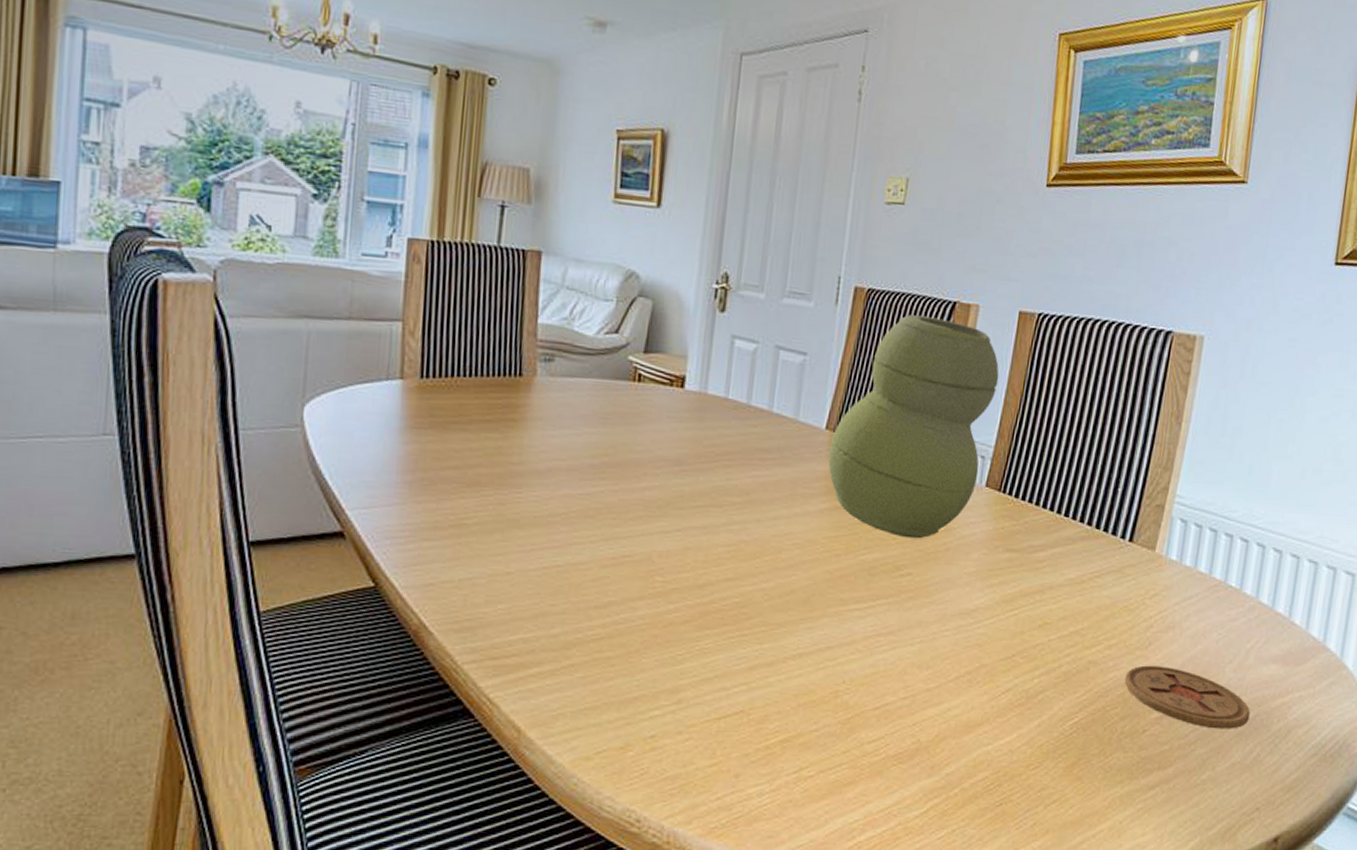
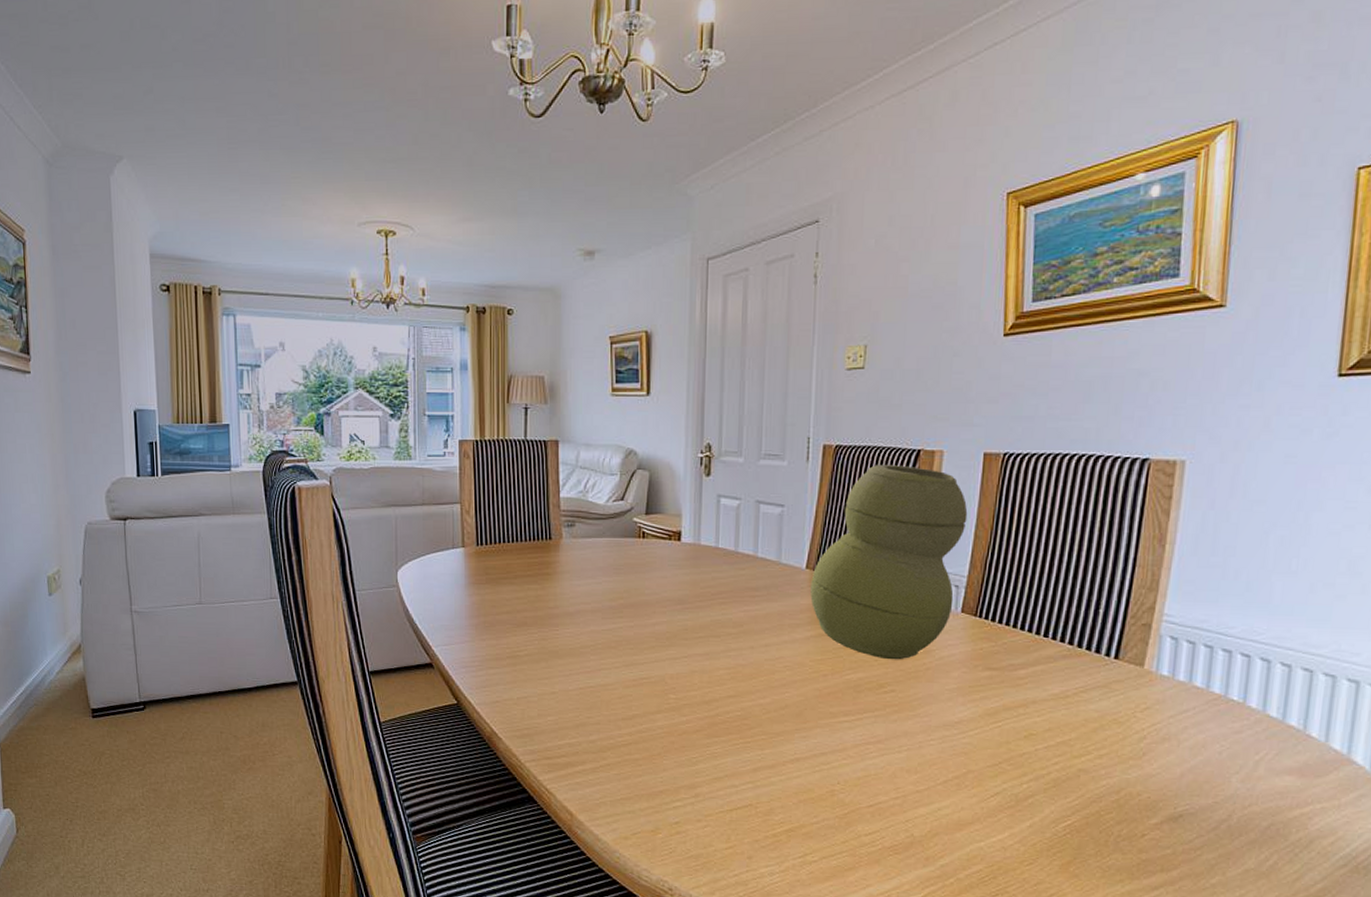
coaster: present [1124,665,1250,729] -> none [1118,774,1263,837]

